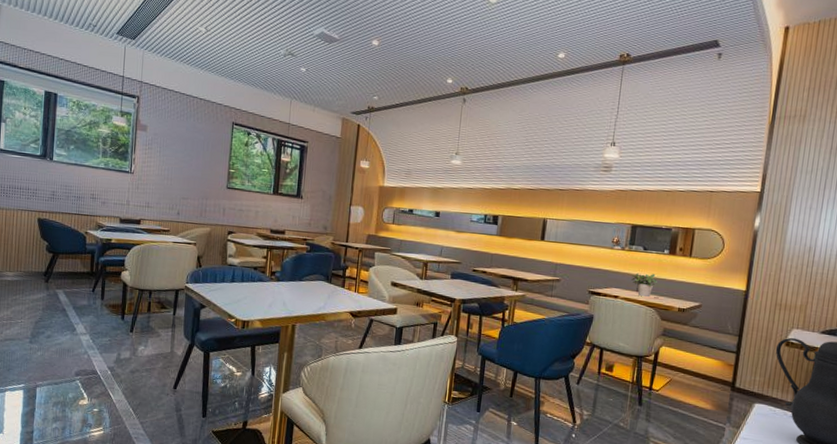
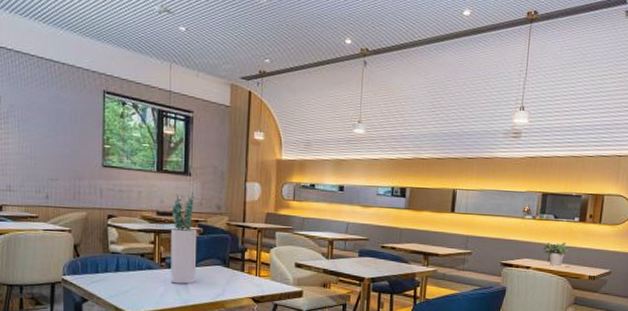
vase: none [278,212,305,297] -> present [170,191,198,284]

